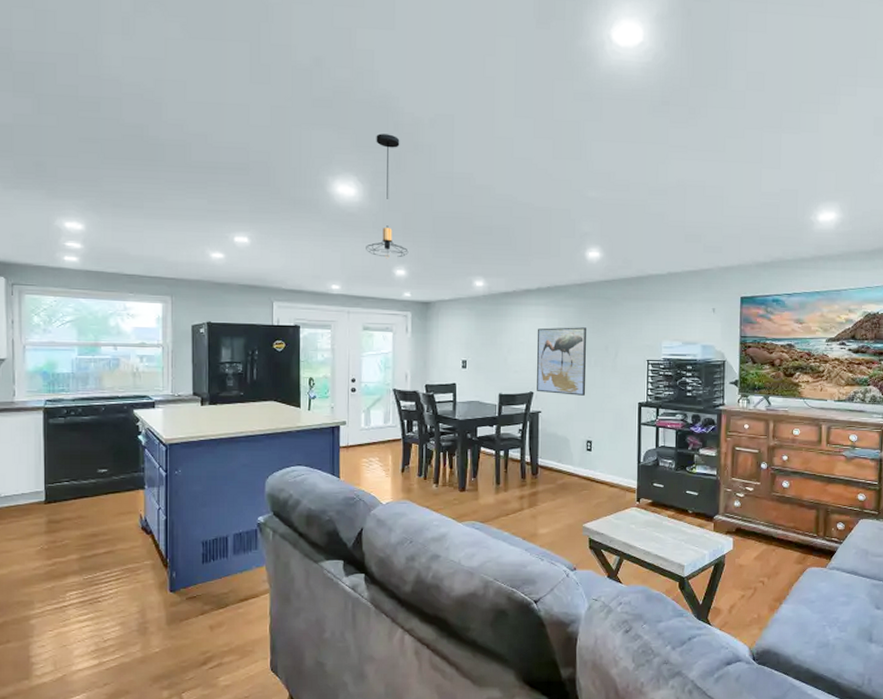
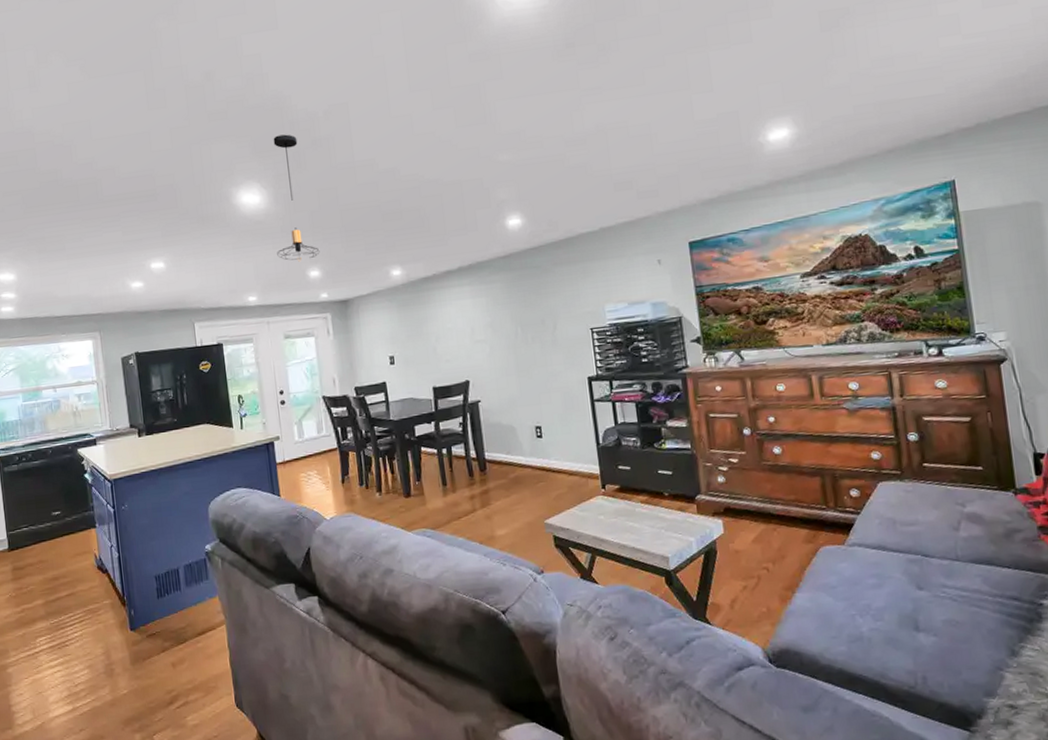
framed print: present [536,327,587,396] -> none [464,302,527,380]

